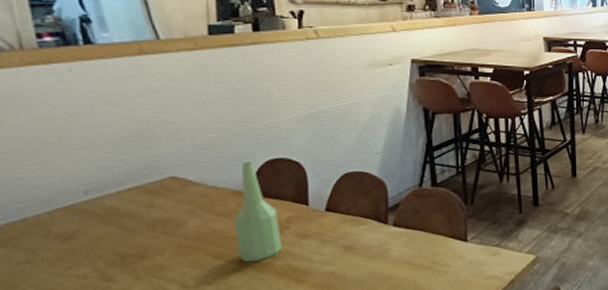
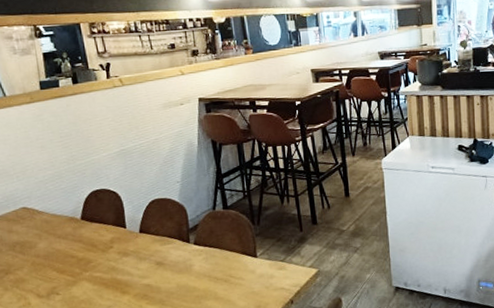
bottle: present [234,162,282,263] -> none [71,193,109,277]

